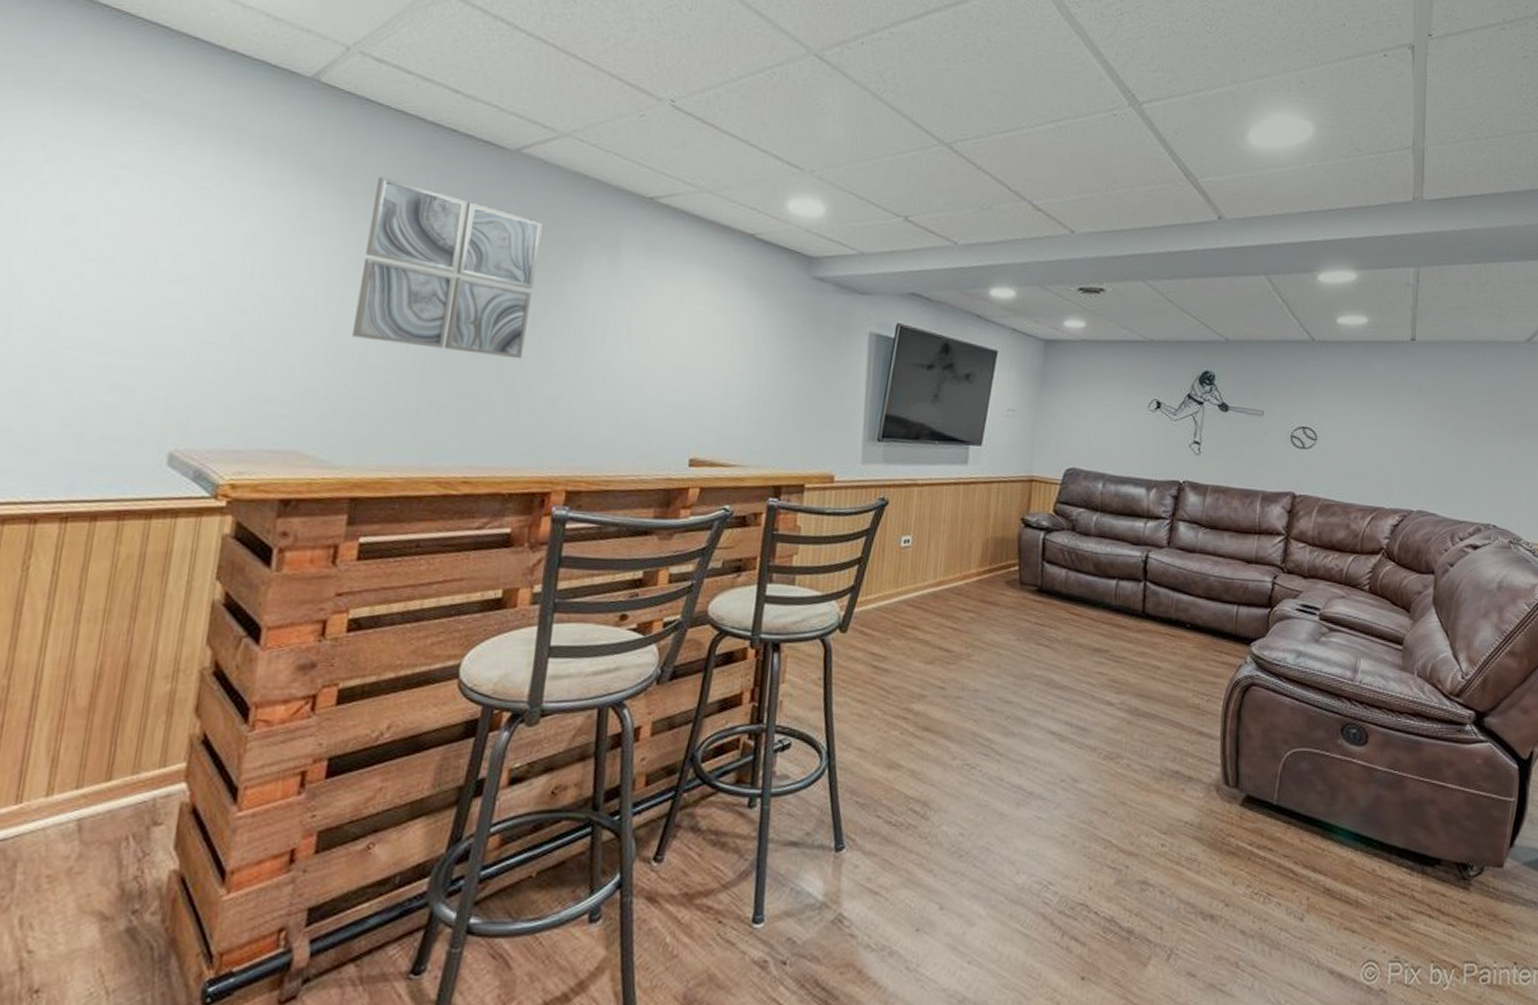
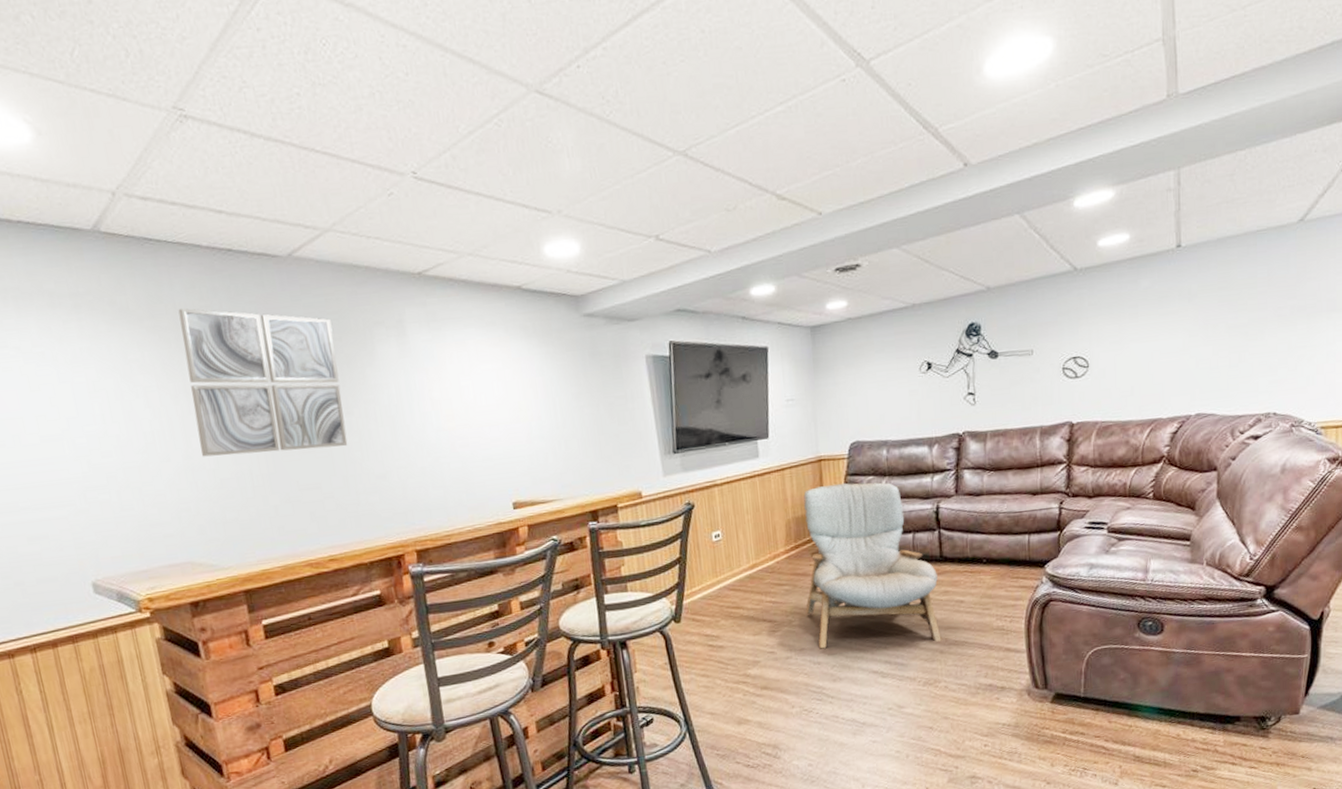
armchair: none [988,508,1137,710] -> present [803,482,942,649]

